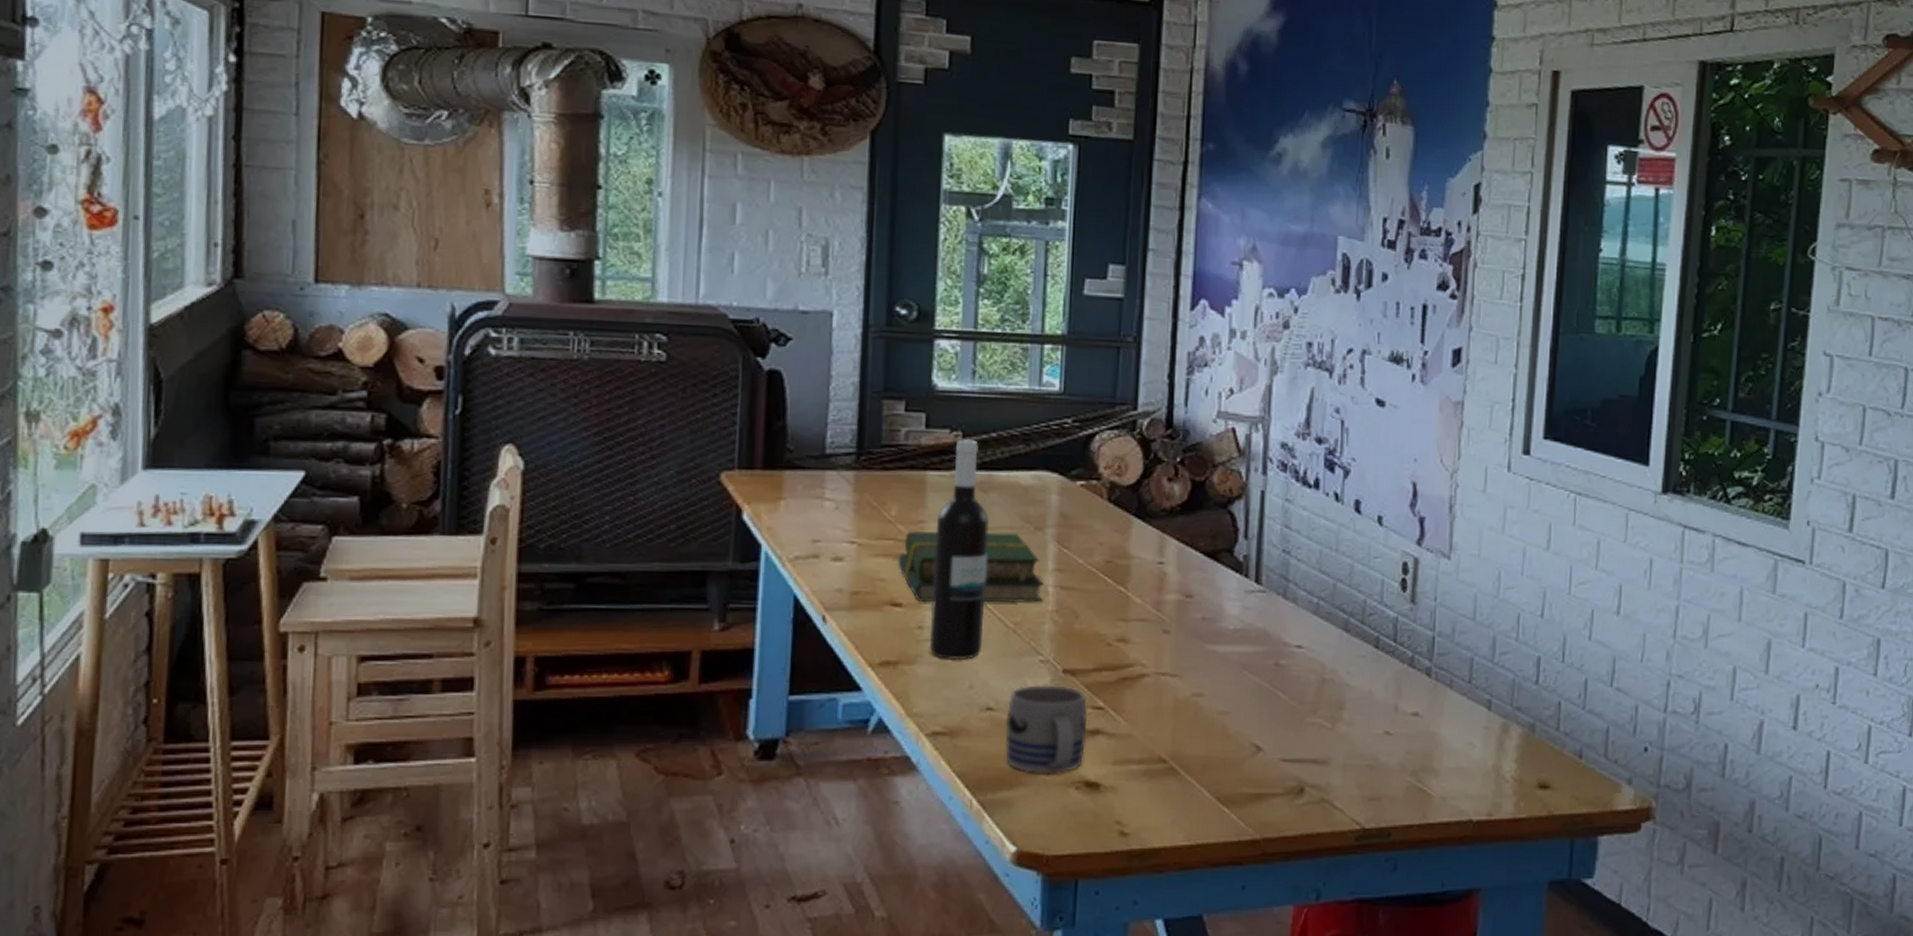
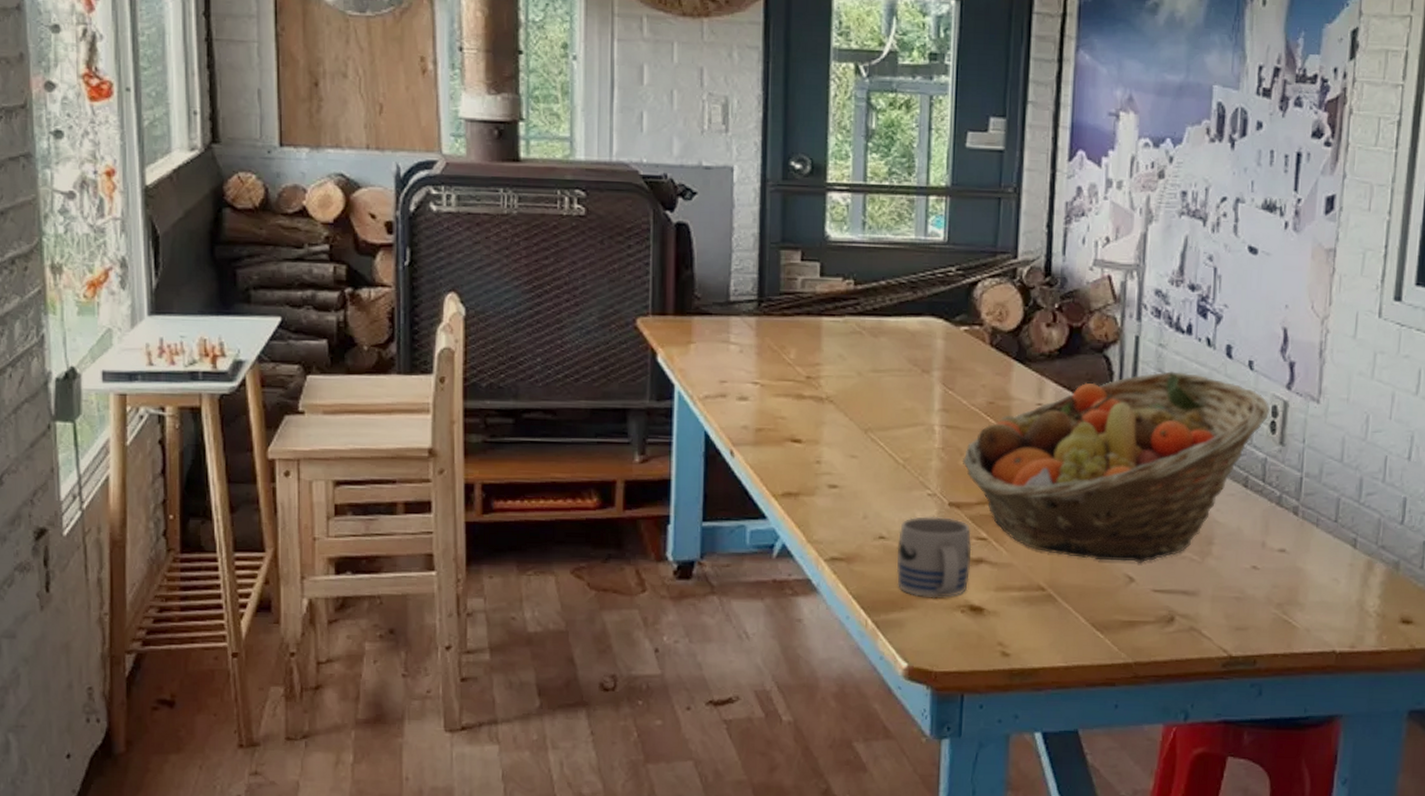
book: present [898,531,1044,604] -> none [797,373,930,441]
wine bottle: present [929,439,989,660] -> none [826,287,879,492]
fruit basket: none [1077,526,1401,731] -> present [962,370,1270,563]

